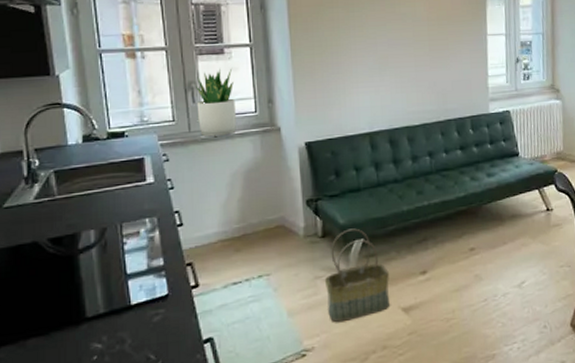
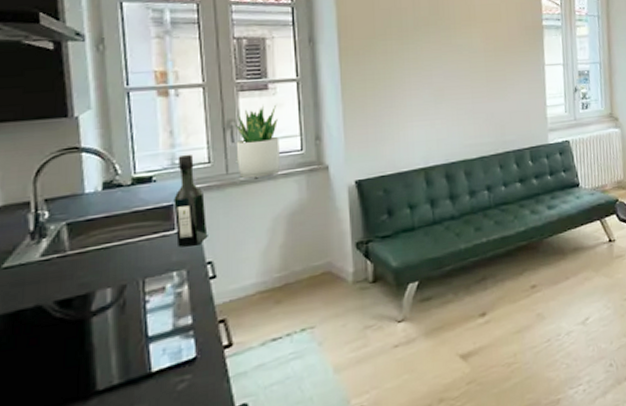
bottle: none [144,112,175,197] -> present [173,154,208,248]
basket: present [324,228,389,323] -> none [375,270,446,377]

